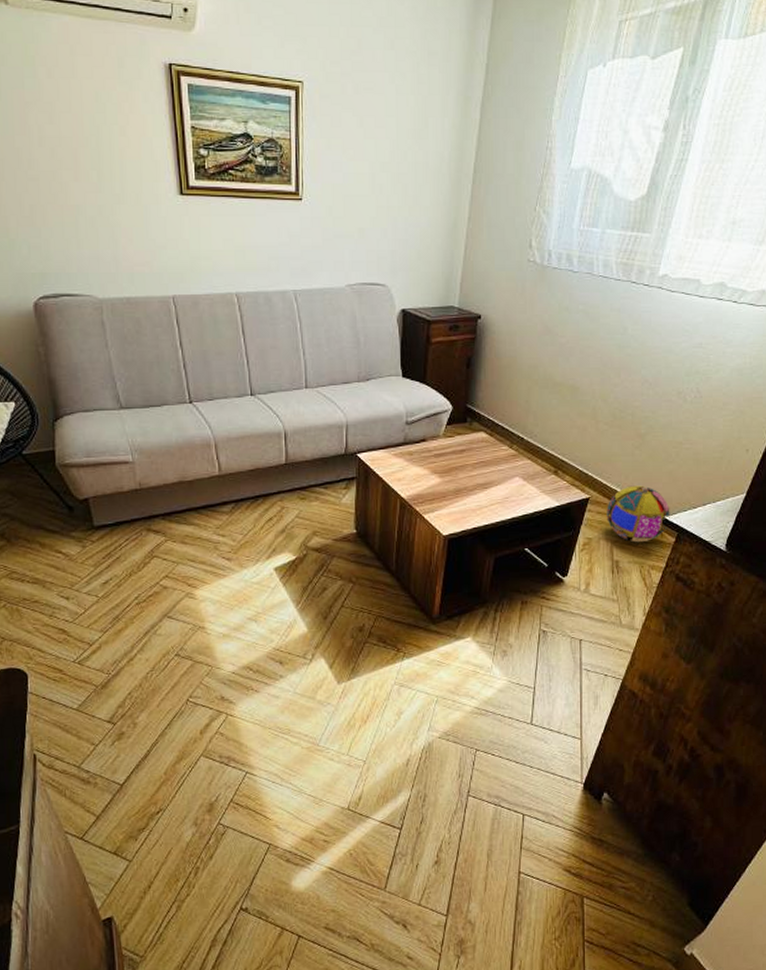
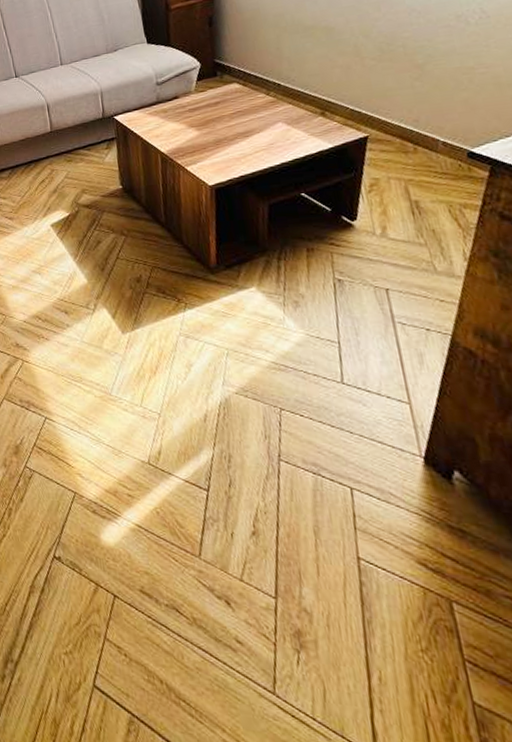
ball: present [606,485,670,543] -> none [391,117,477,180]

